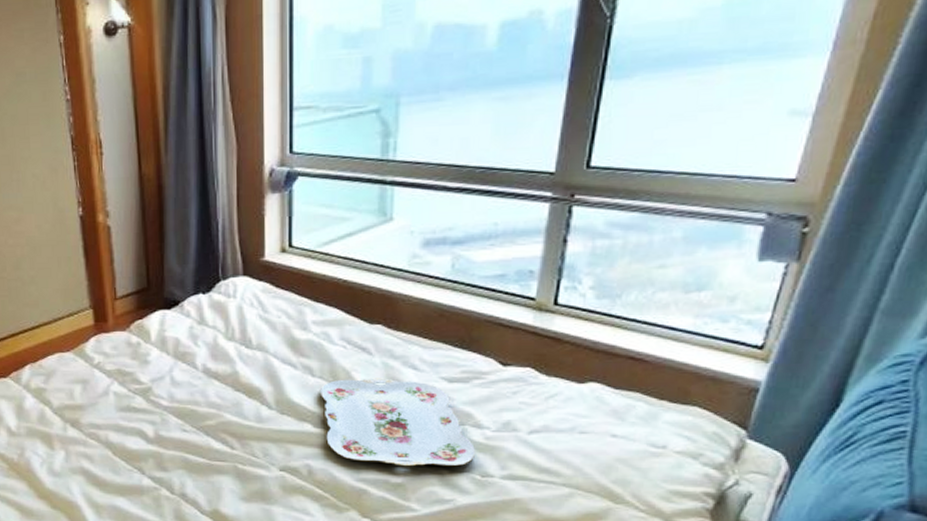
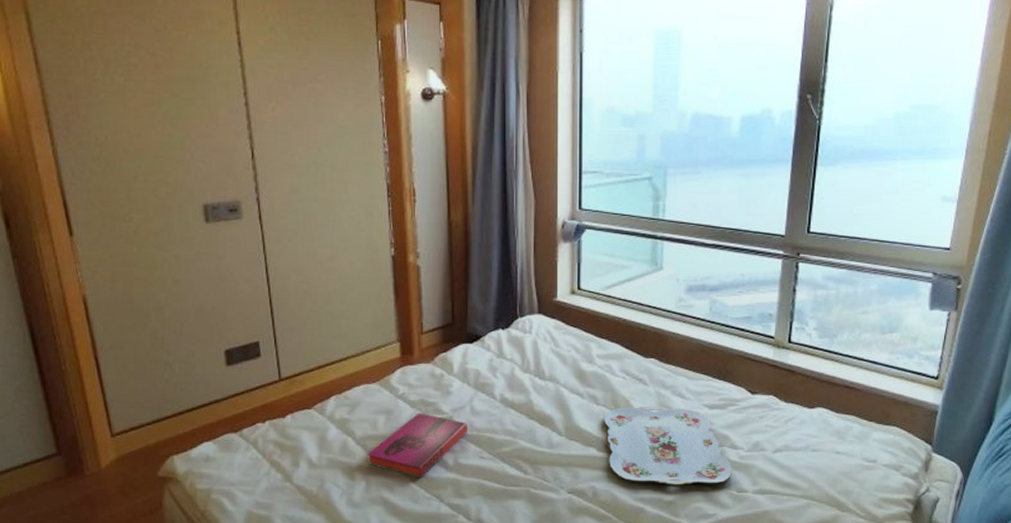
hardback book: none [65,383,169,450] -> present [367,413,469,479]

